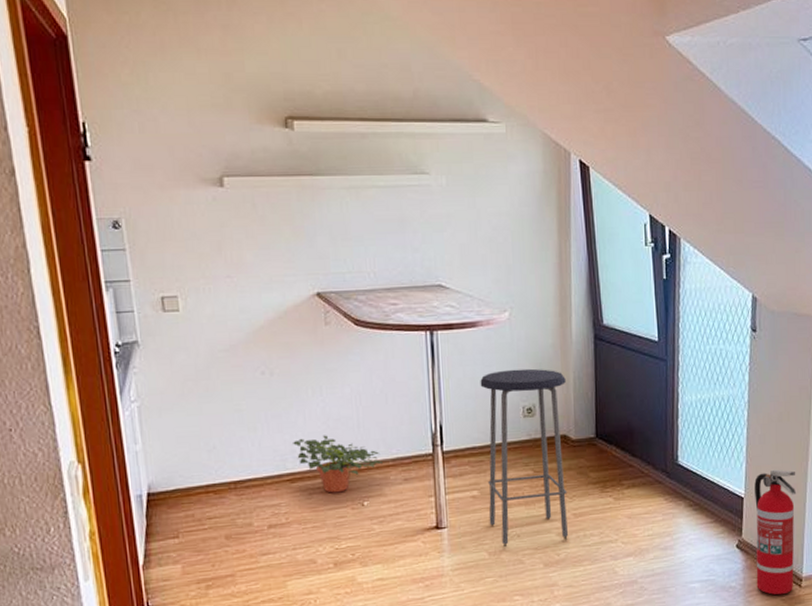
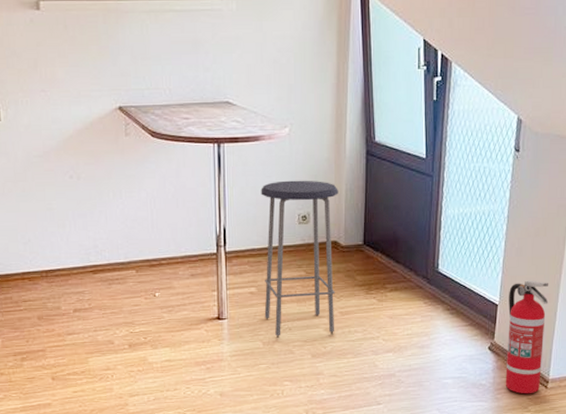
potted plant: present [293,435,383,493] -> none [96,233,172,284]

